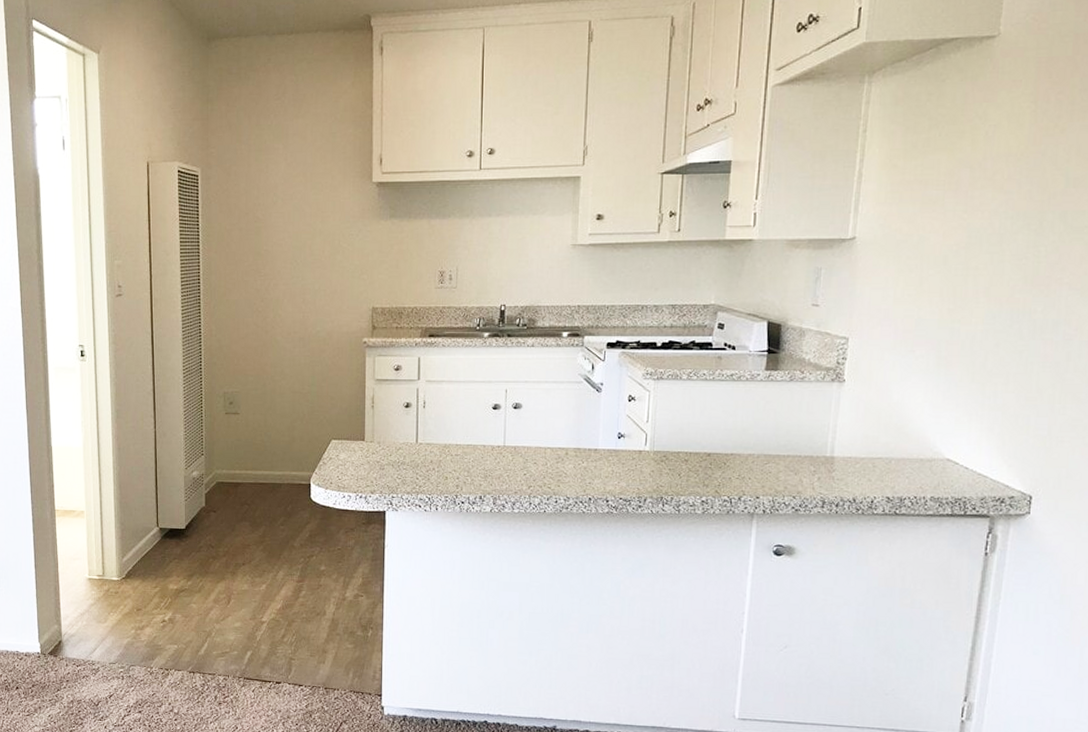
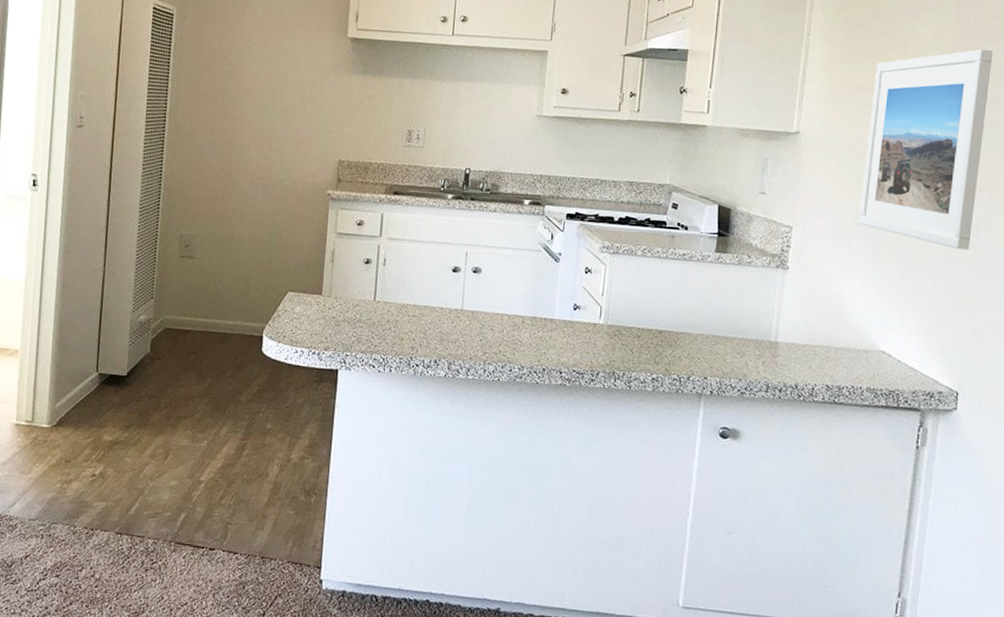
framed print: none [921,128,1078,348] -> present [858,49,993,250]

